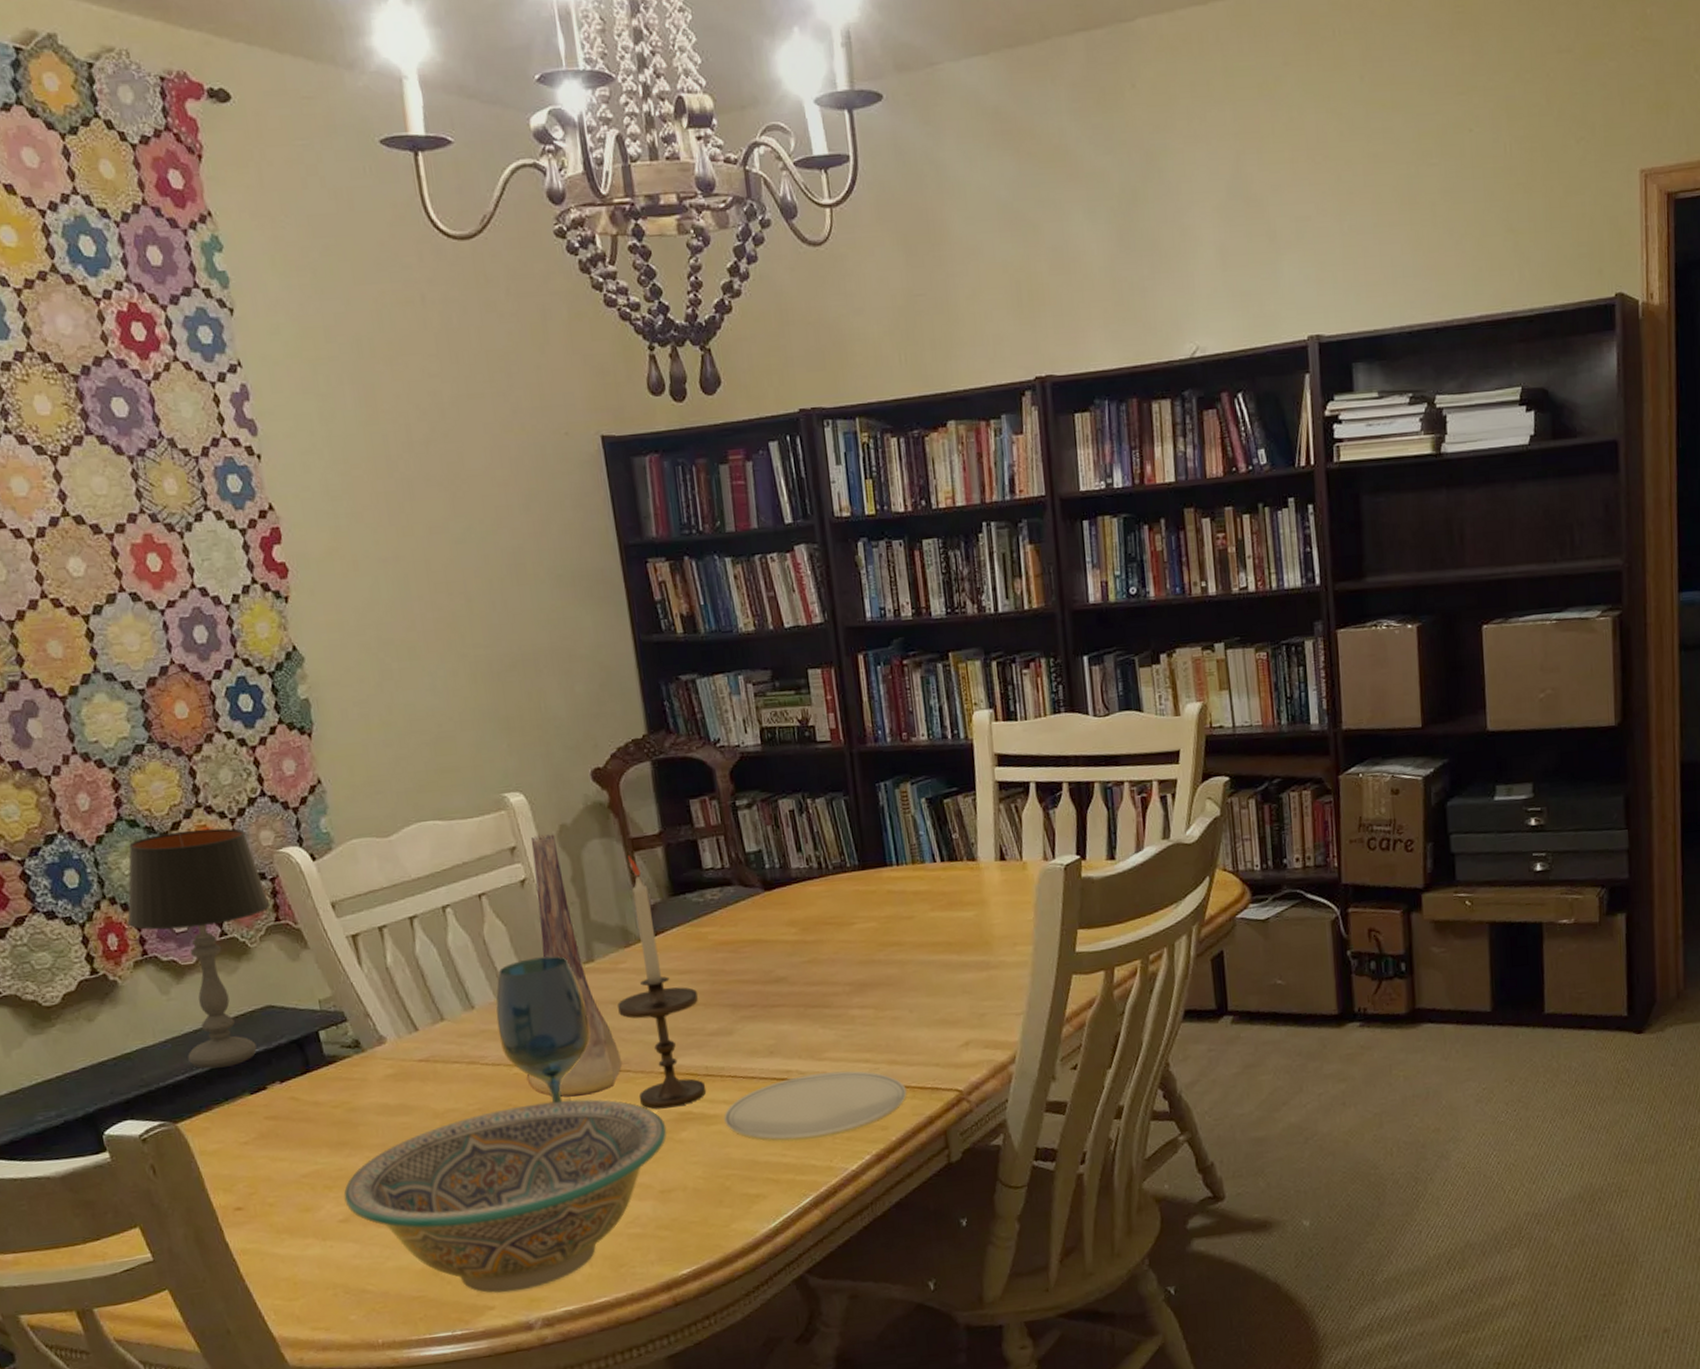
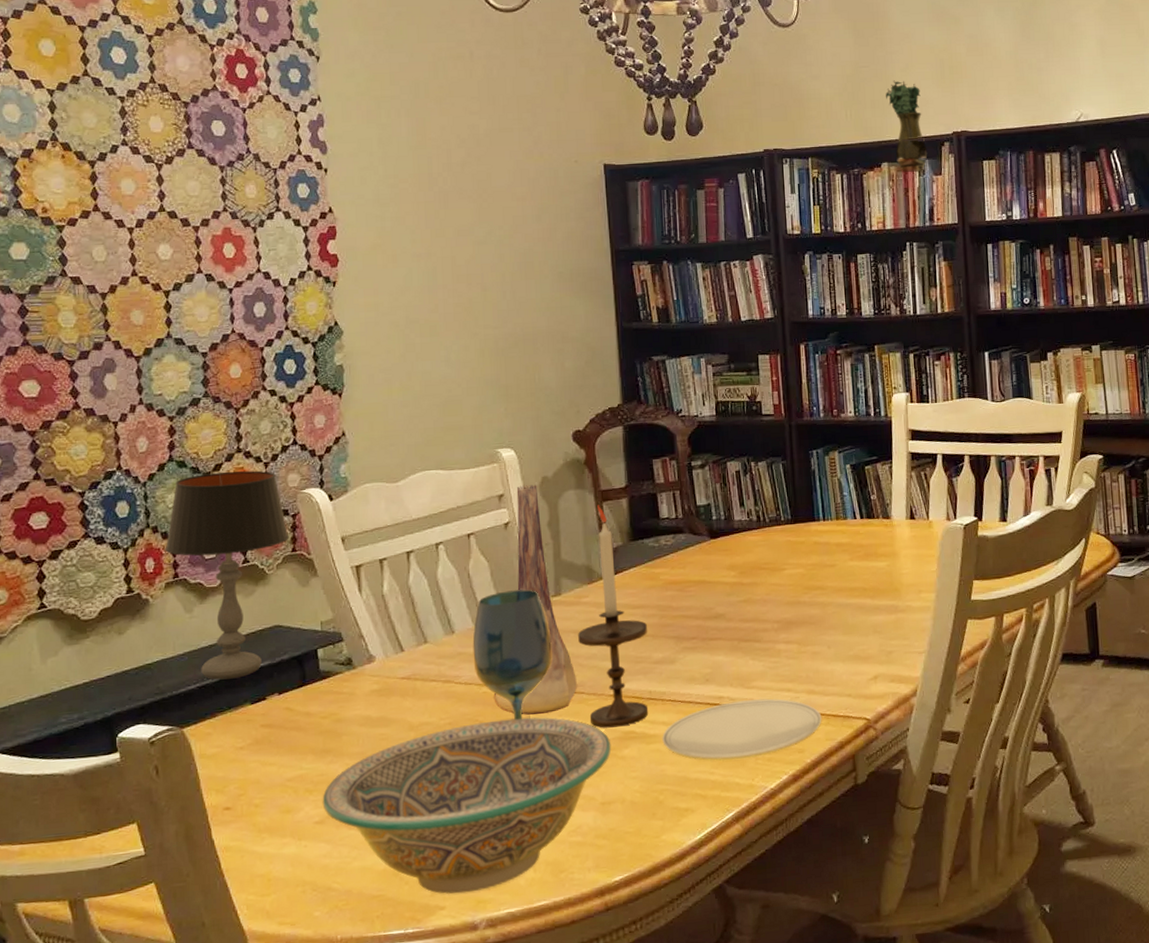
vase: none [948,311,1005,432] -> present [886,80,928,172]

